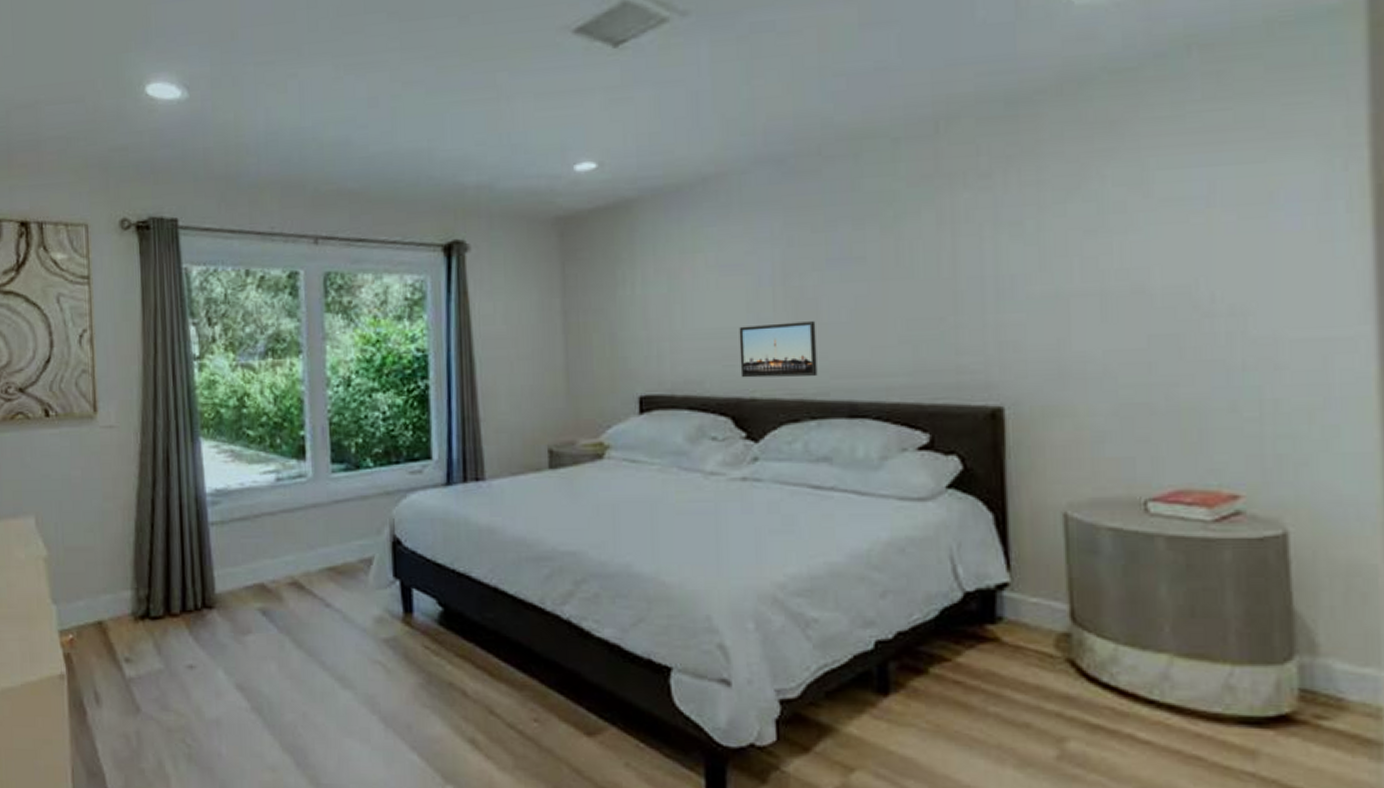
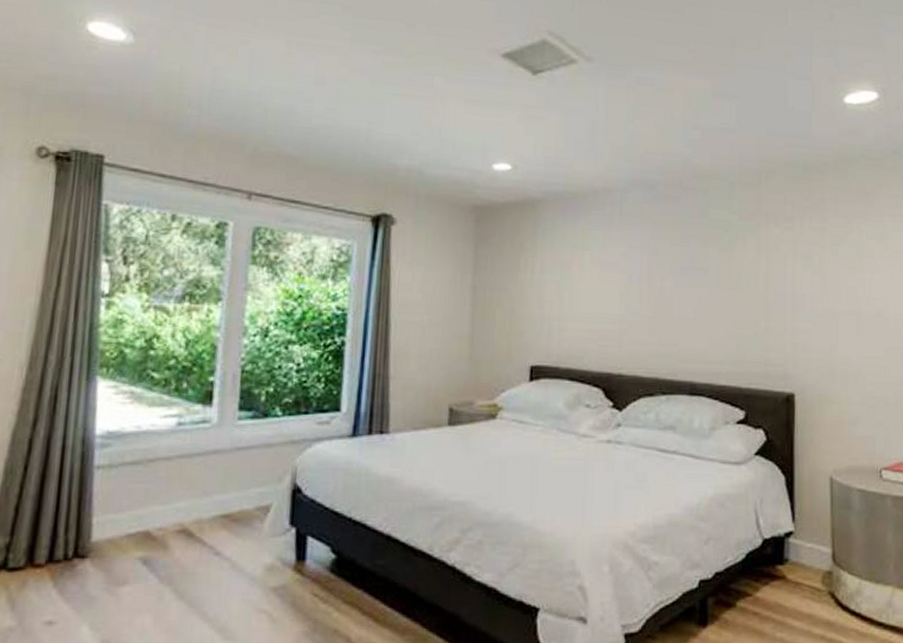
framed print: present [739,321,818,378] -> none [612,314,670,359]

